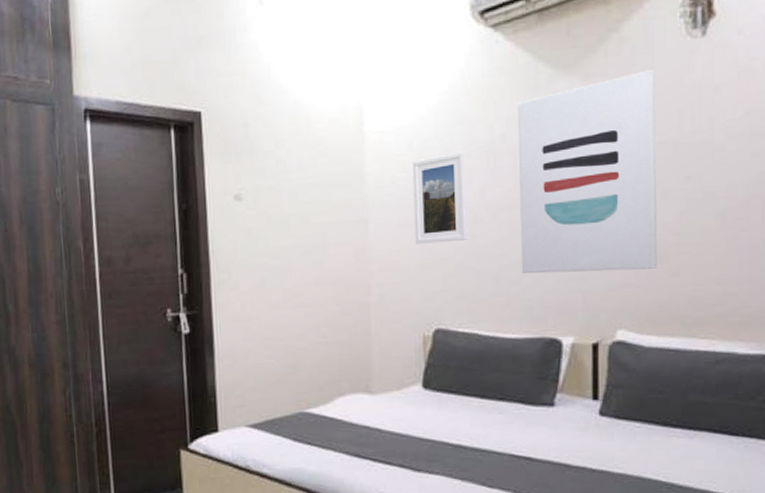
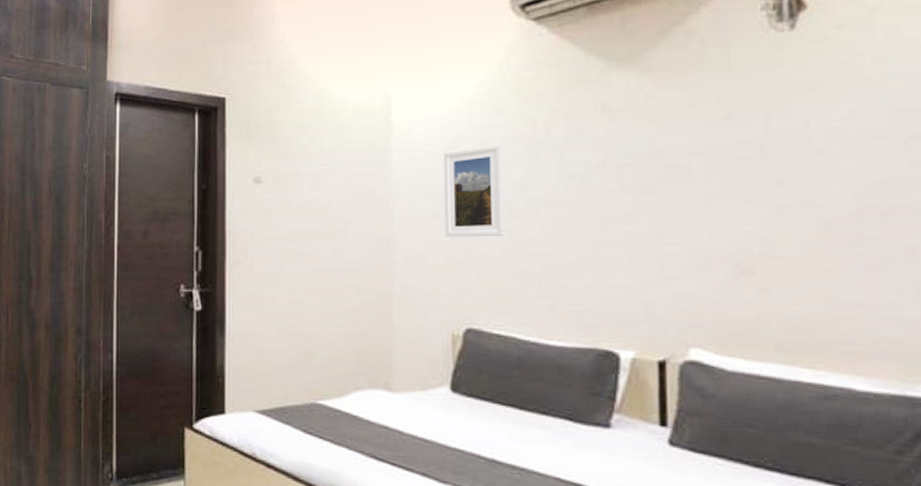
wall art: present [518,69,657,274] -> none [564,64,740,282]

